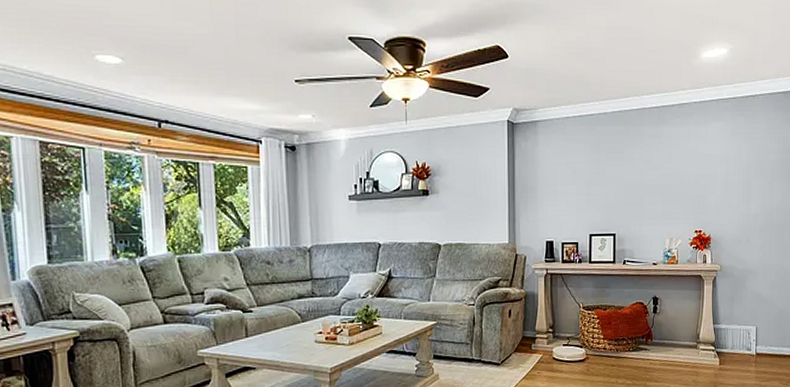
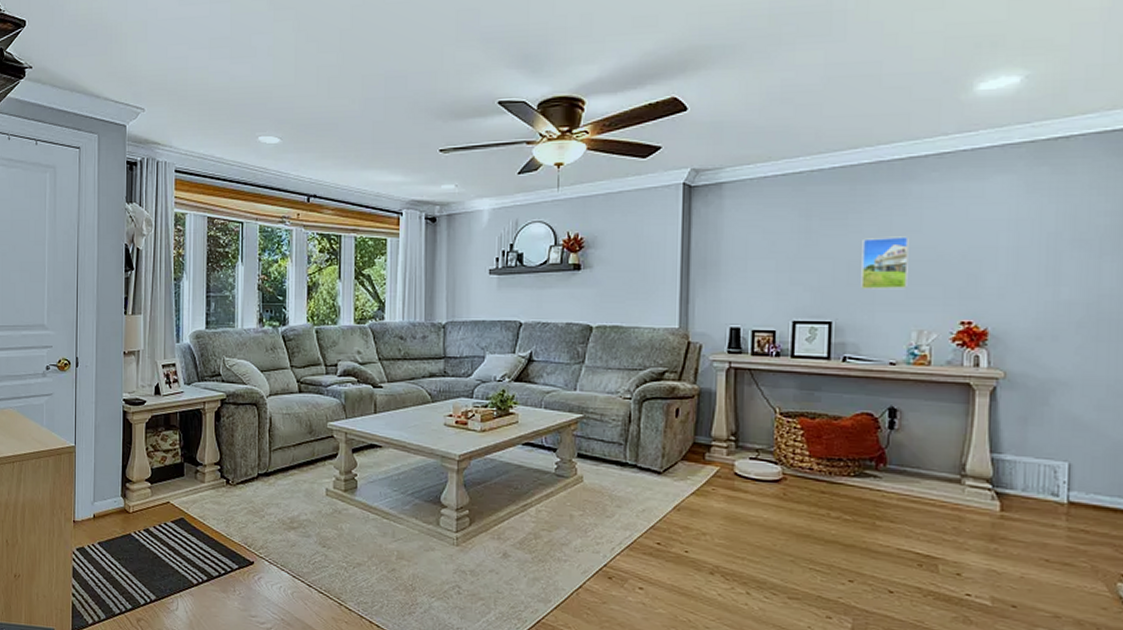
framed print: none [634,167,663,208] -> present [861,236,909,289]

